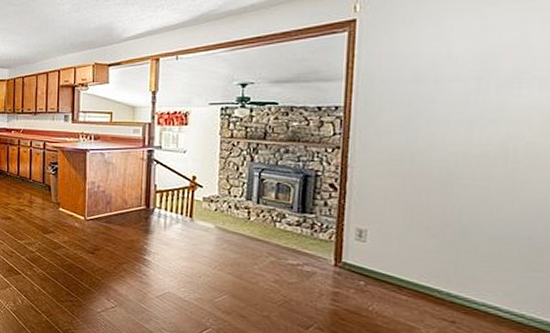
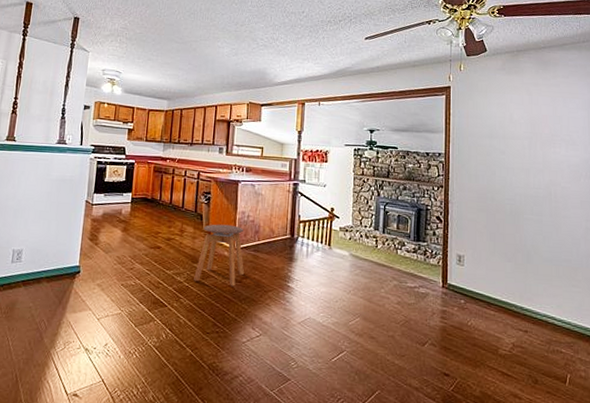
stool: none [45,195,97,258] -> present [194,224,245,286]

